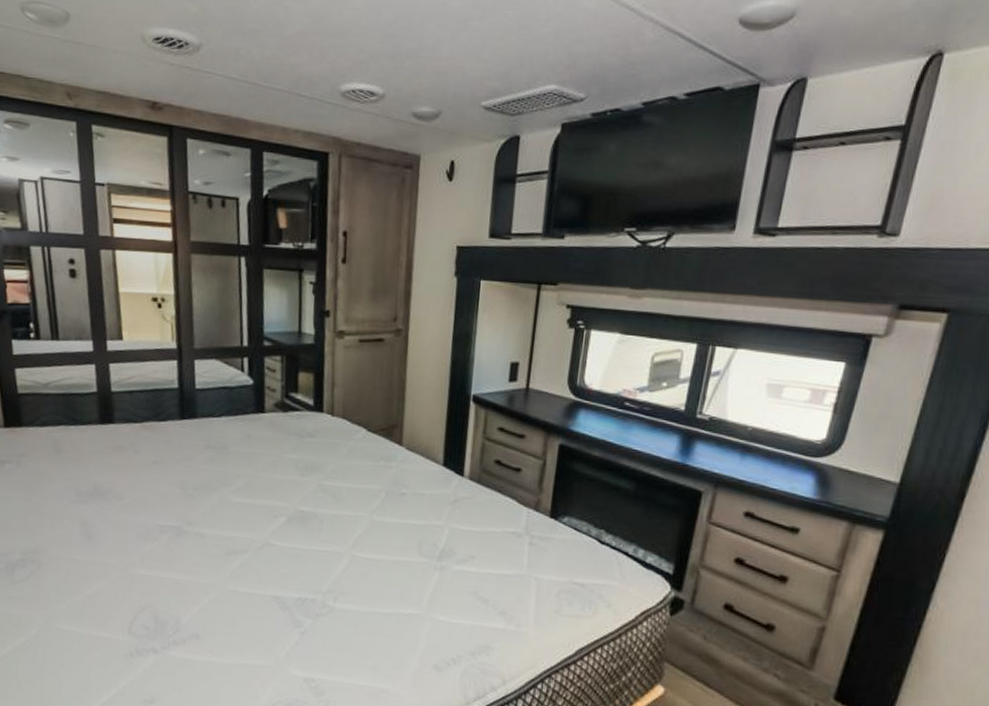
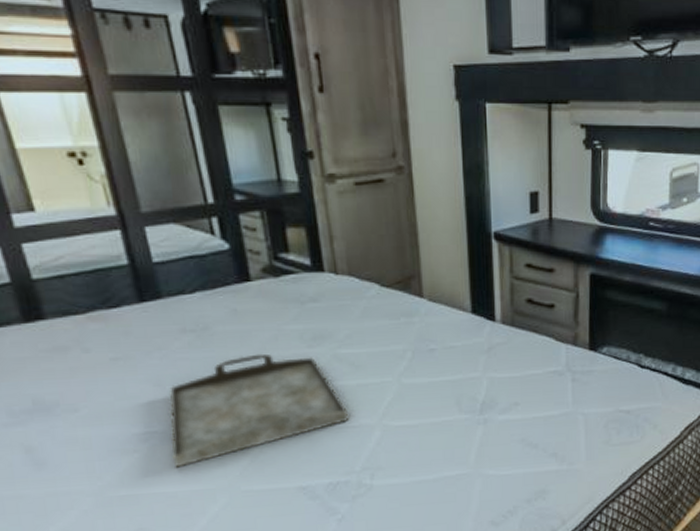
serving tray: none [182,474,325,560] -> present [169,353,349,468]

